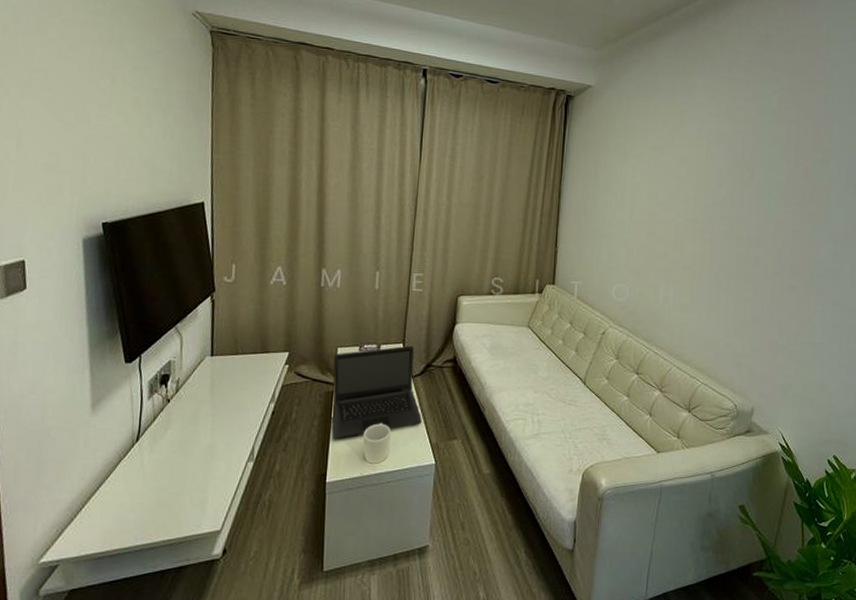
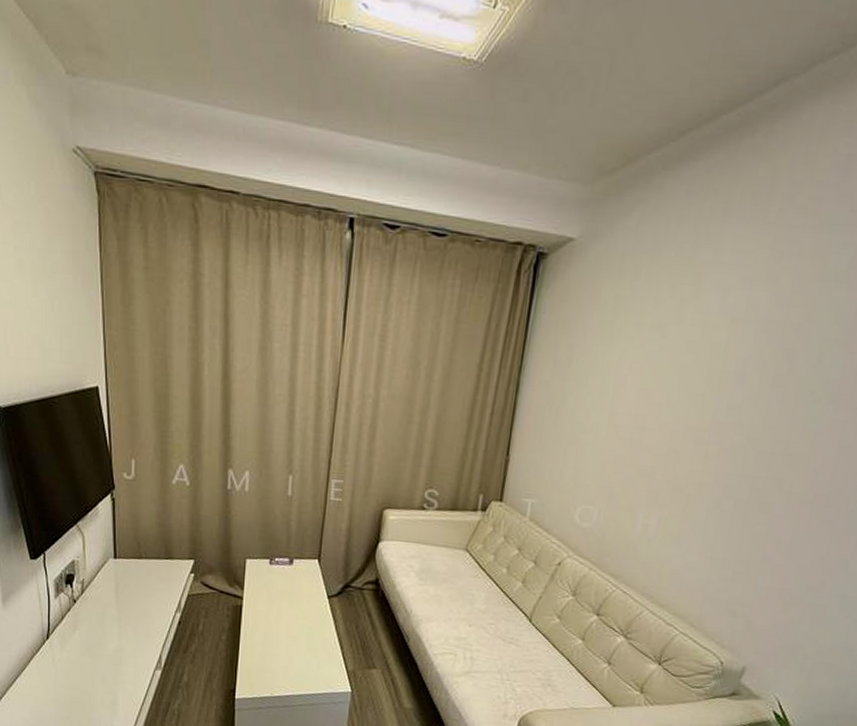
laptop: present [332,345,422,439] -> none [241,562,338,656]
mug: present [363,422,391,464] -> none [273,643,304,686]

